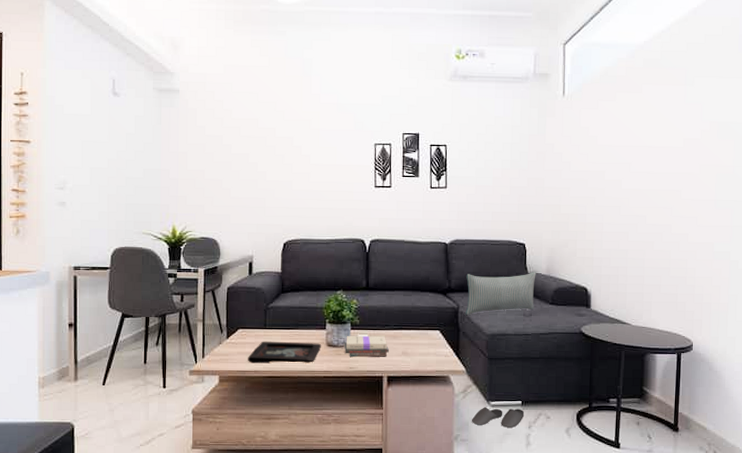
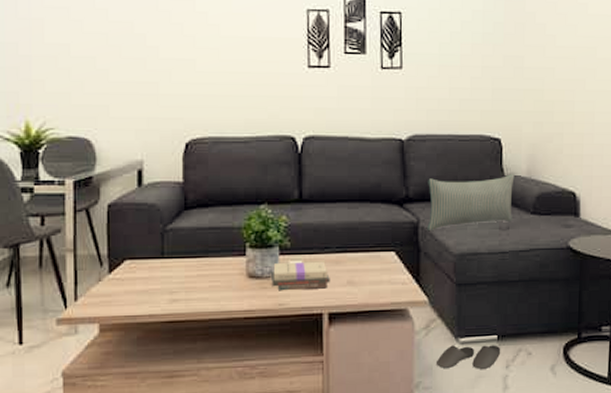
decorative tray: present [248,341,322,363] -> none [139,274,241,305]

